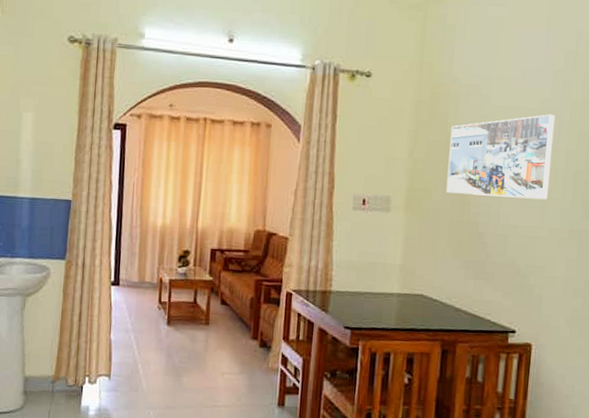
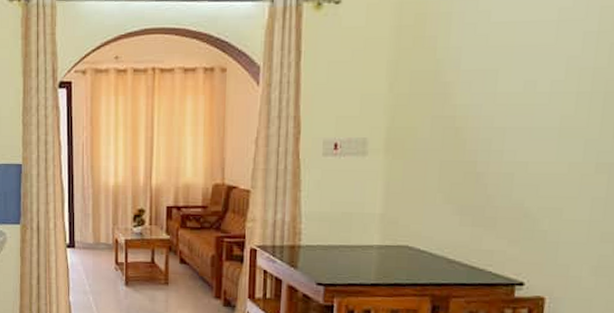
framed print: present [446,114,556,200] -> none [435,25,579,130]

